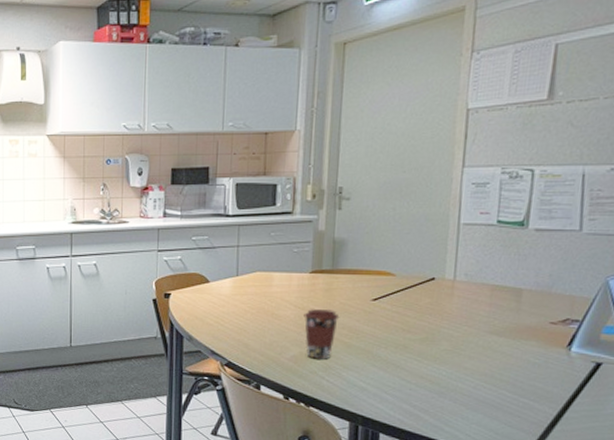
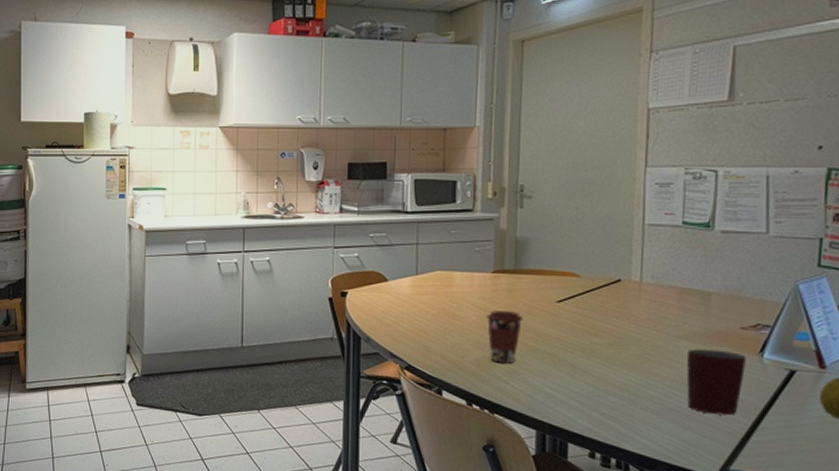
mug: none [495,343,554,406] -> present [686,349,746,416]

